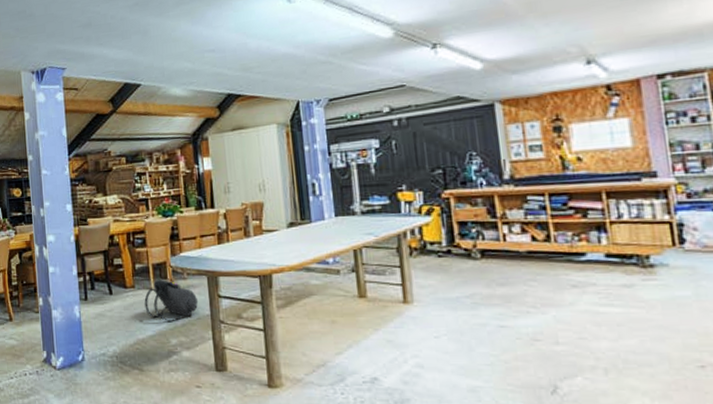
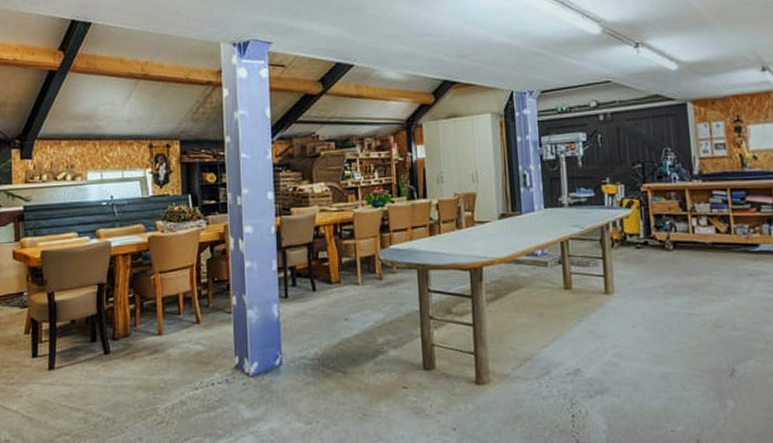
backpack: present [144,280,199,323] -> none [350,274,408,320]

